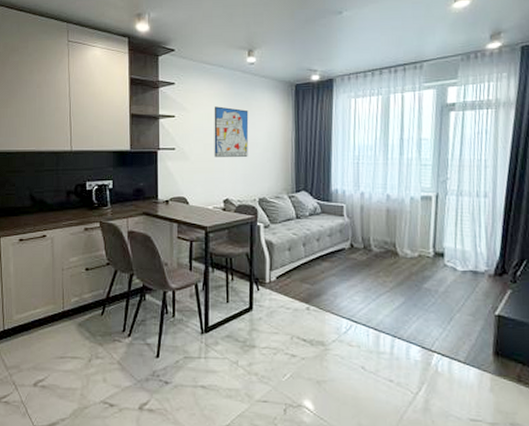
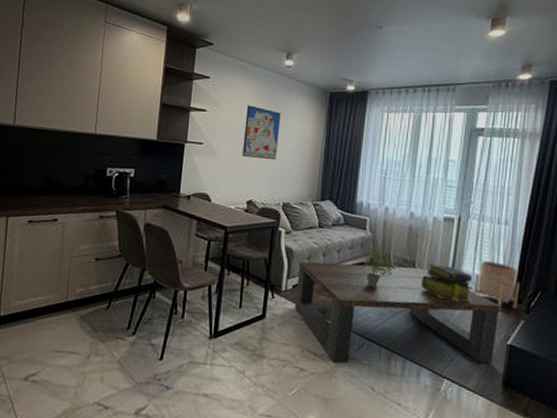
coffee table: none [279,248,486,346] -> present [294,261,501,364]
potted plant: none [342,229,376,271] -> present [363,244,396,287]
stack of books: none [404,244,456,277] -> present [422,264,473,301]
planter: none [456,235,504,282] -> present [473,261,520,310]

